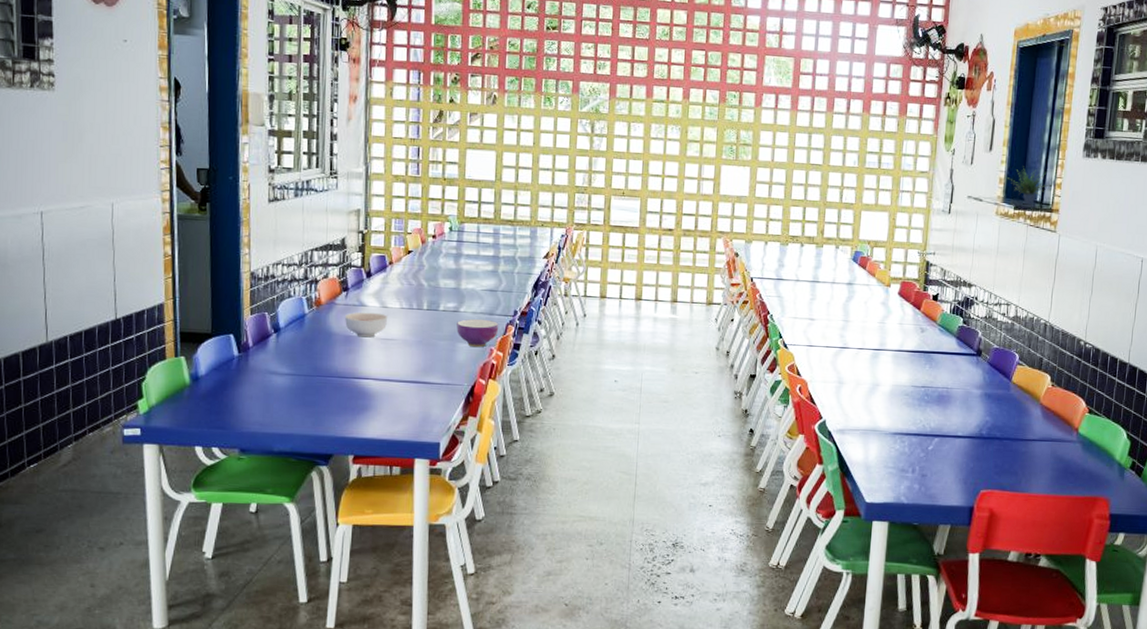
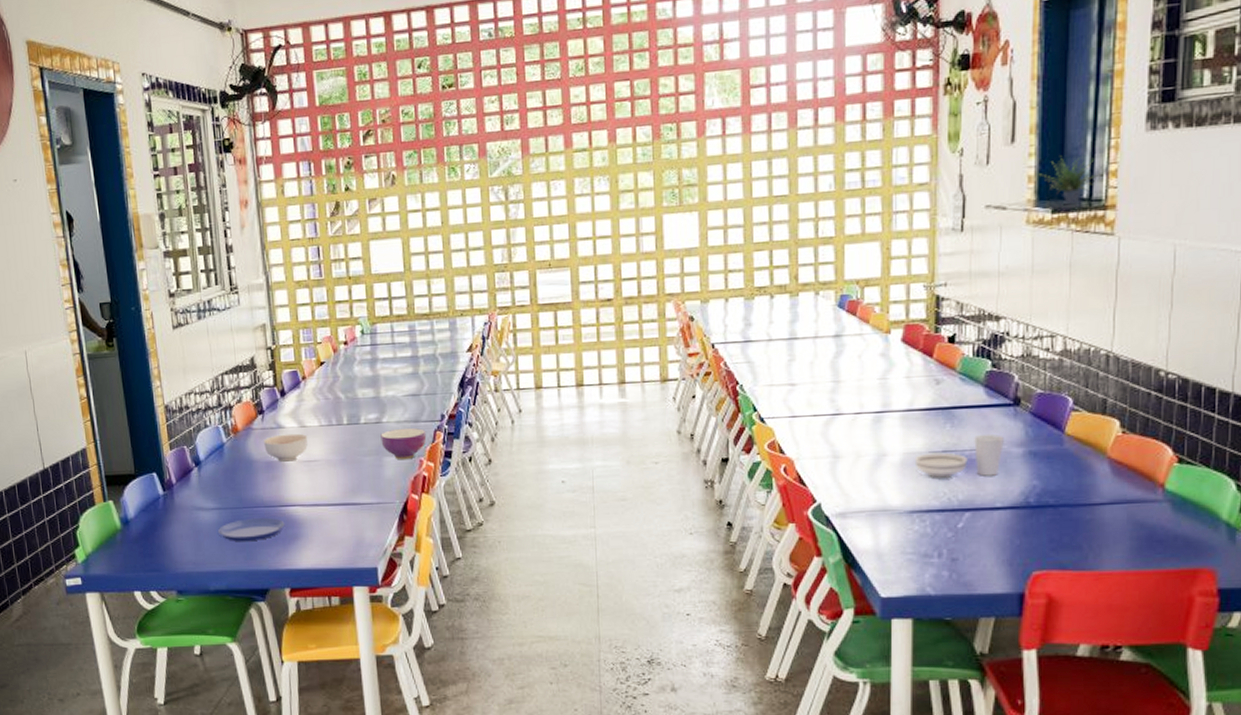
plate: none [289,386,356,408] -> present [218,517,285,541]
bowl: none [900,387,940,408] -> present [914,452,968,478]
cup: none [945,377,968,410] -> present [974,434,1004,476]

